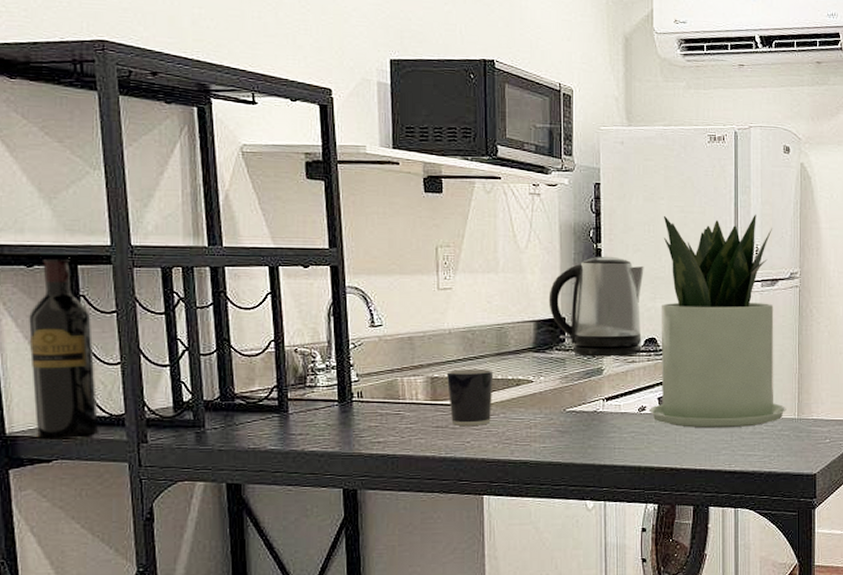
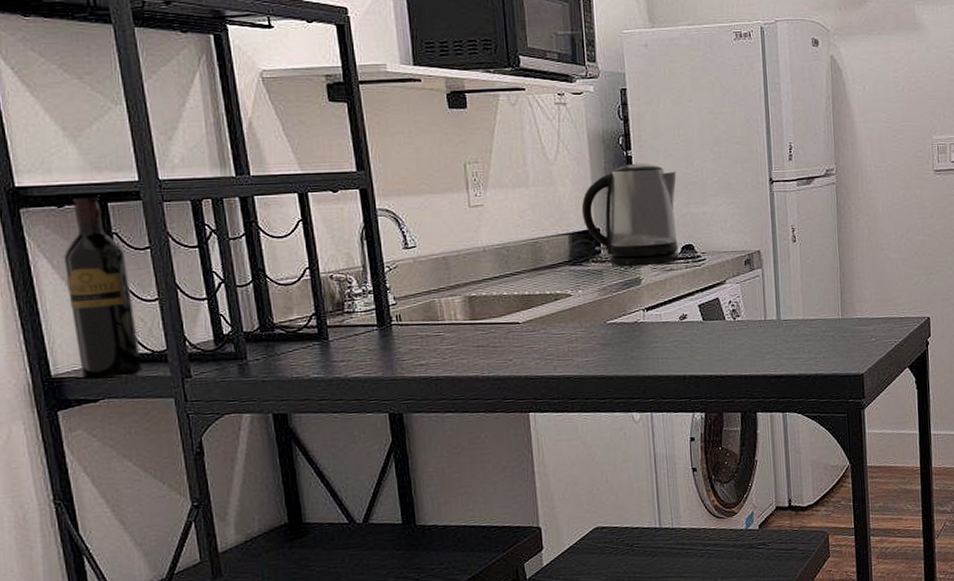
mug: present [446,369,494,426] -> none [483,285,532,344]
planter: present [650,214,786,428] -> none [691,111,830,334]

